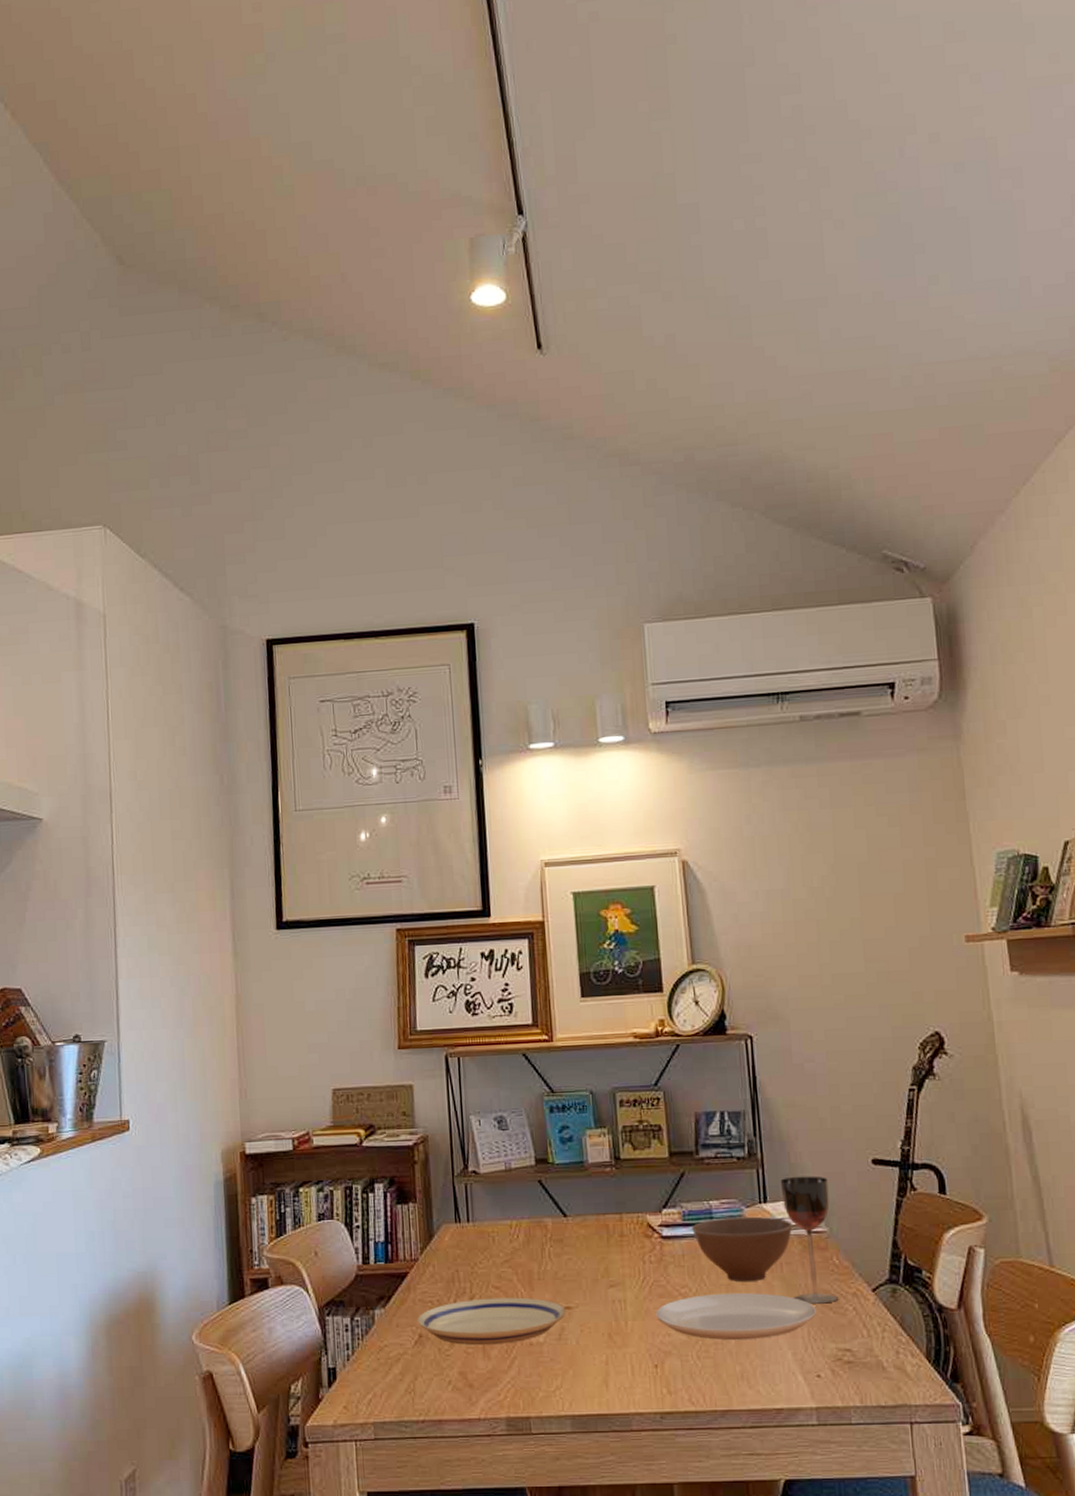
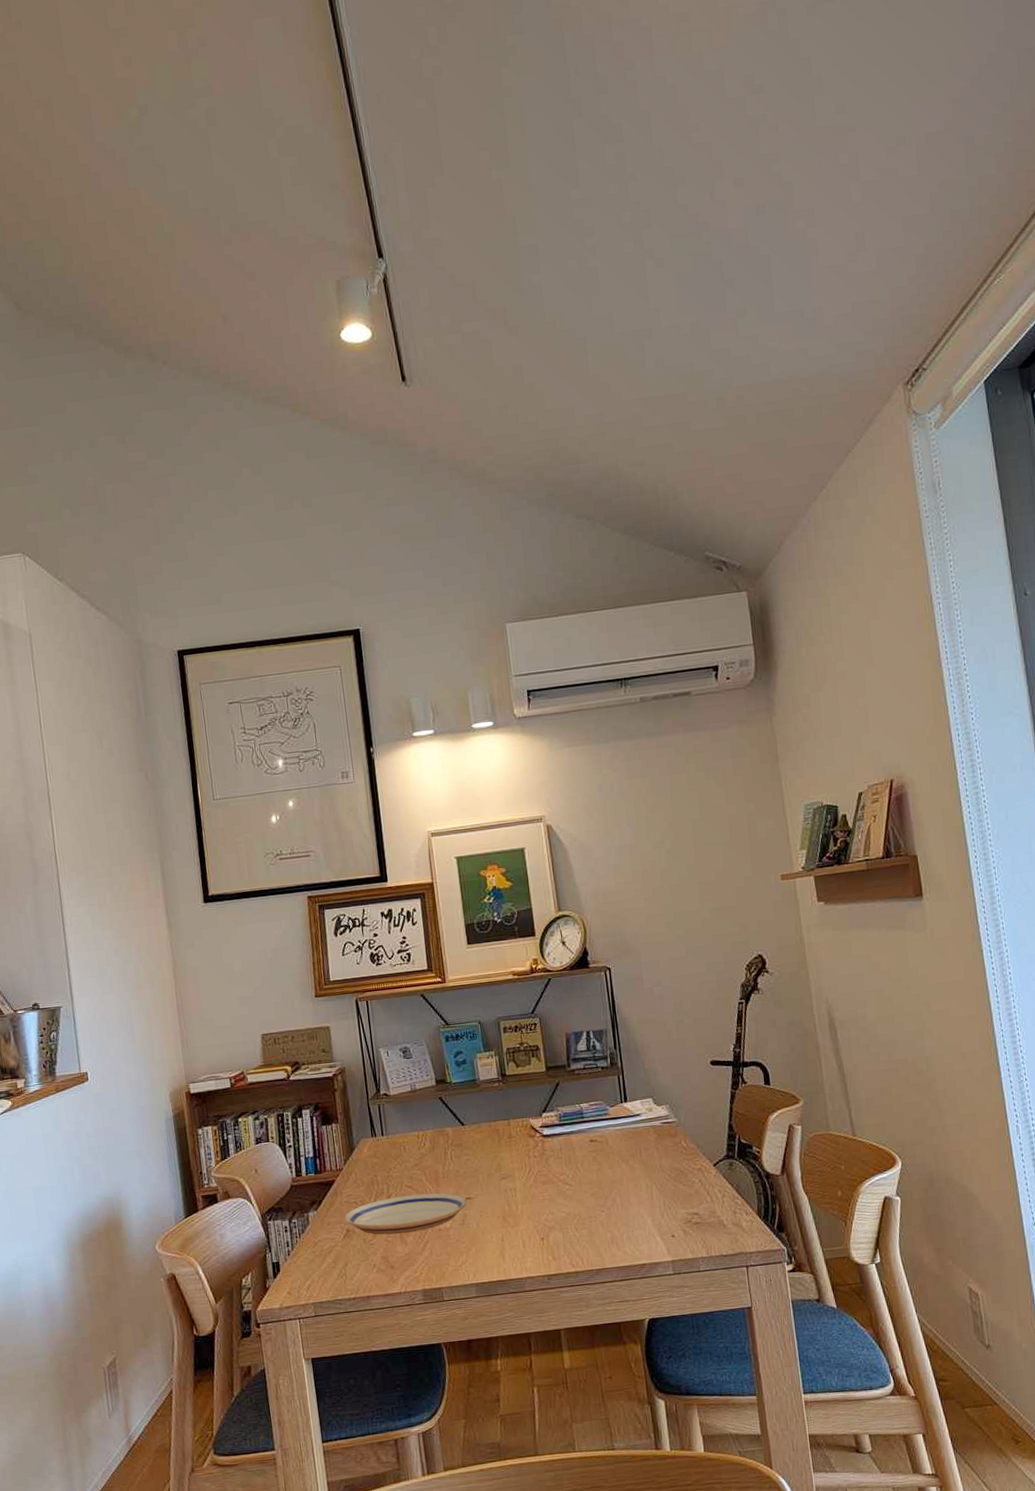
plate: present [655,1292,816,1340] -> none [540,1174,670,1214]
bowl: present [692,1216,793,1281] -> none [567,1113,649,1167]
wineglass: present [780,1176,839,1304] -> none [637,1077,687,1180]

